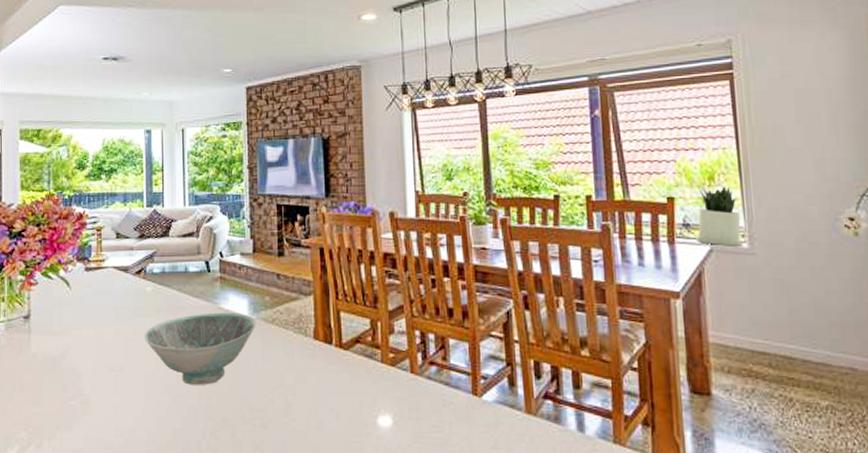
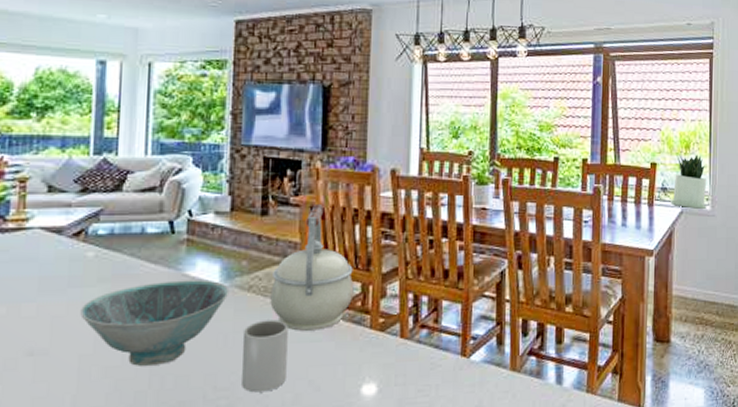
cup: none [271,350,309,416] -> present [242,320,288,393]
kettle: none [291,245,364,362] -> present [270,203,354,331]

